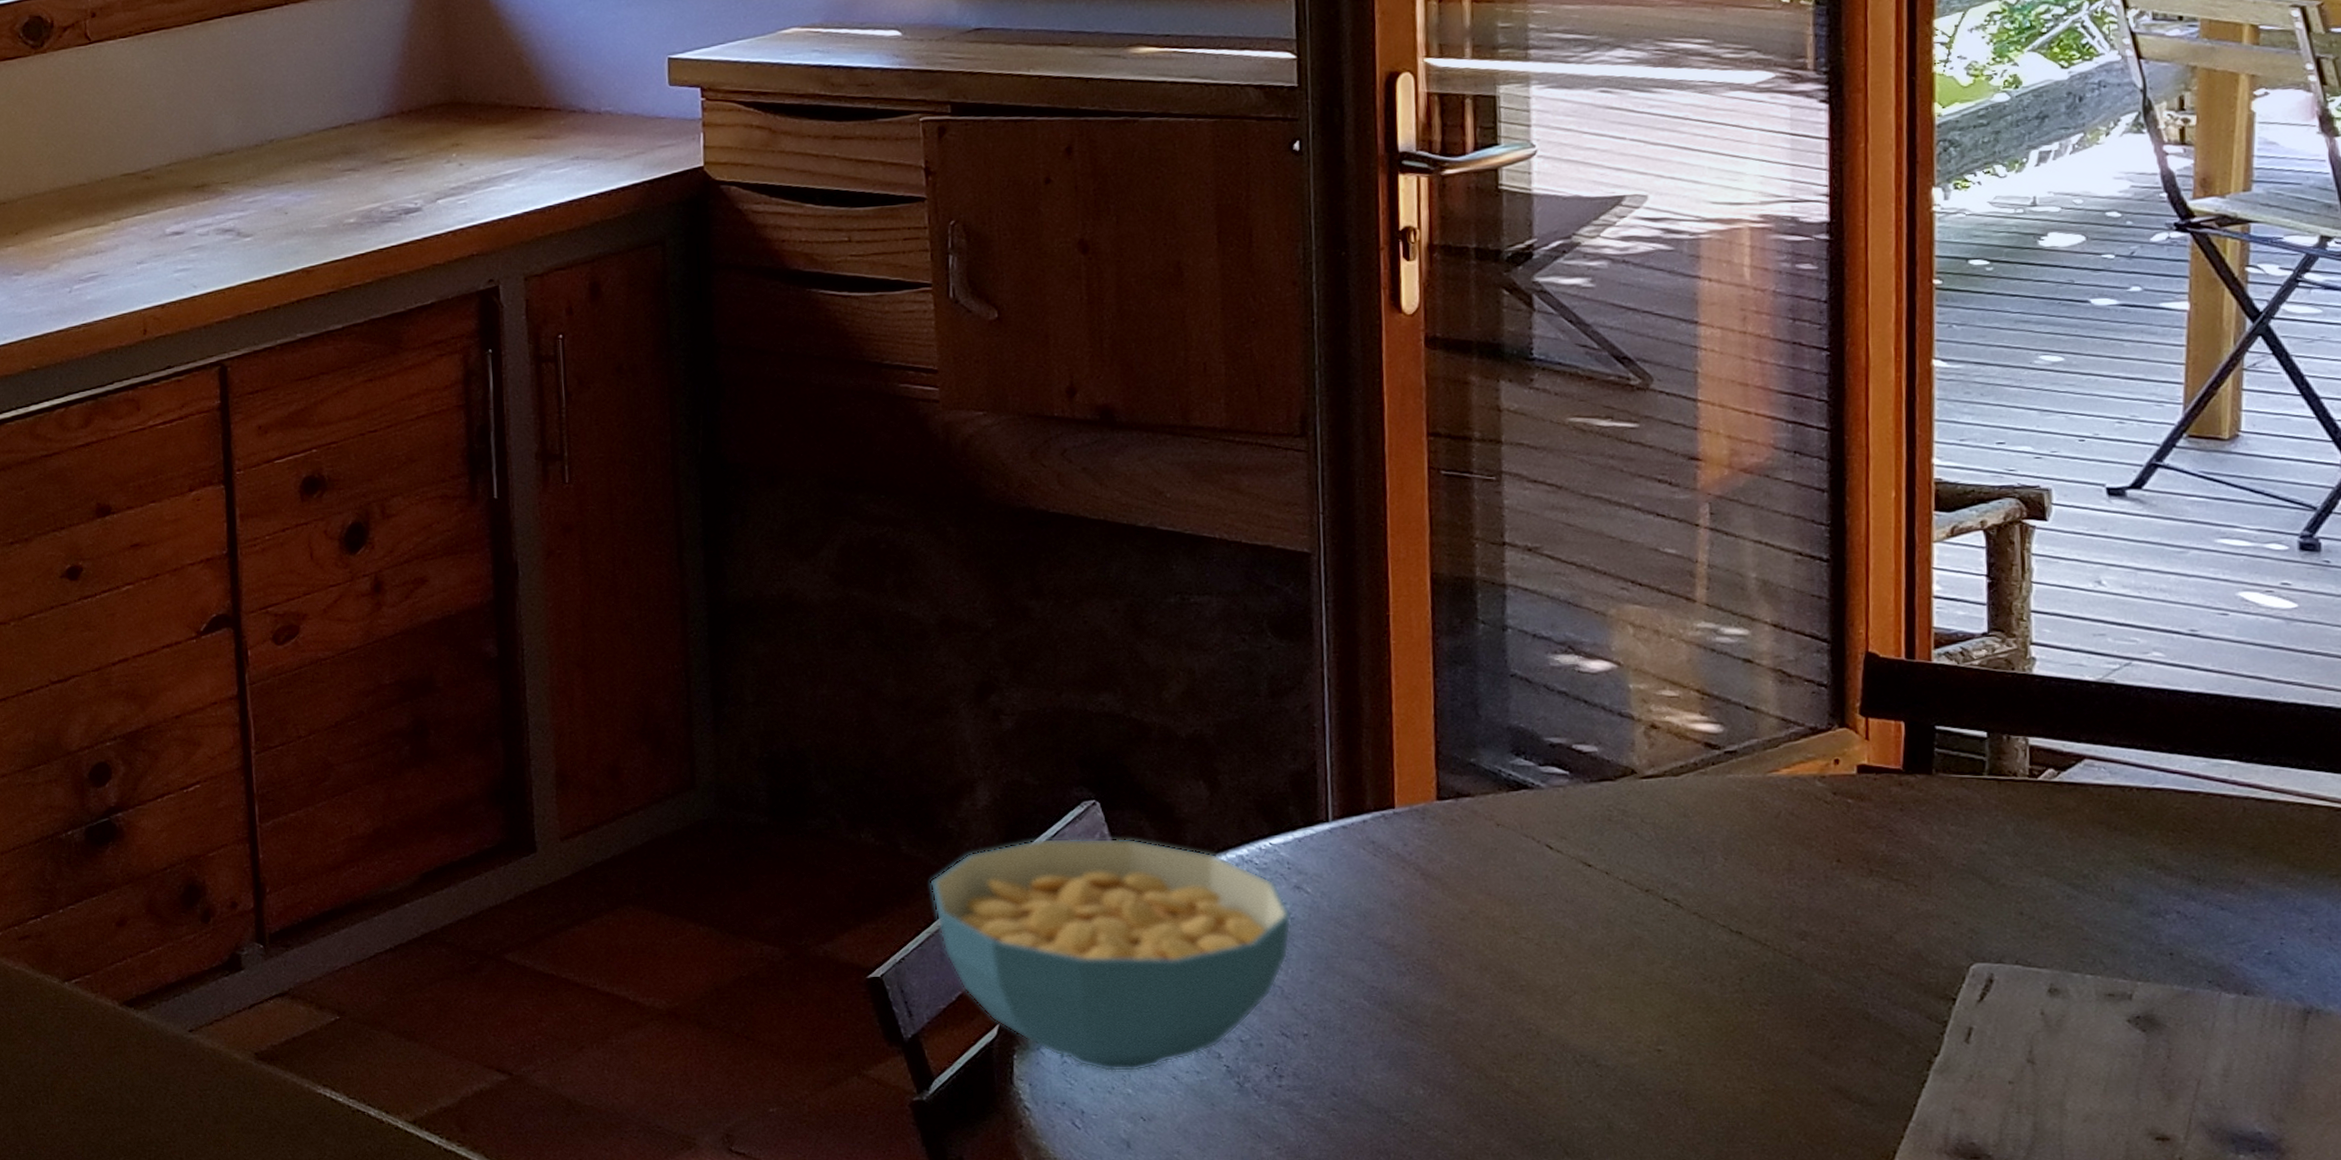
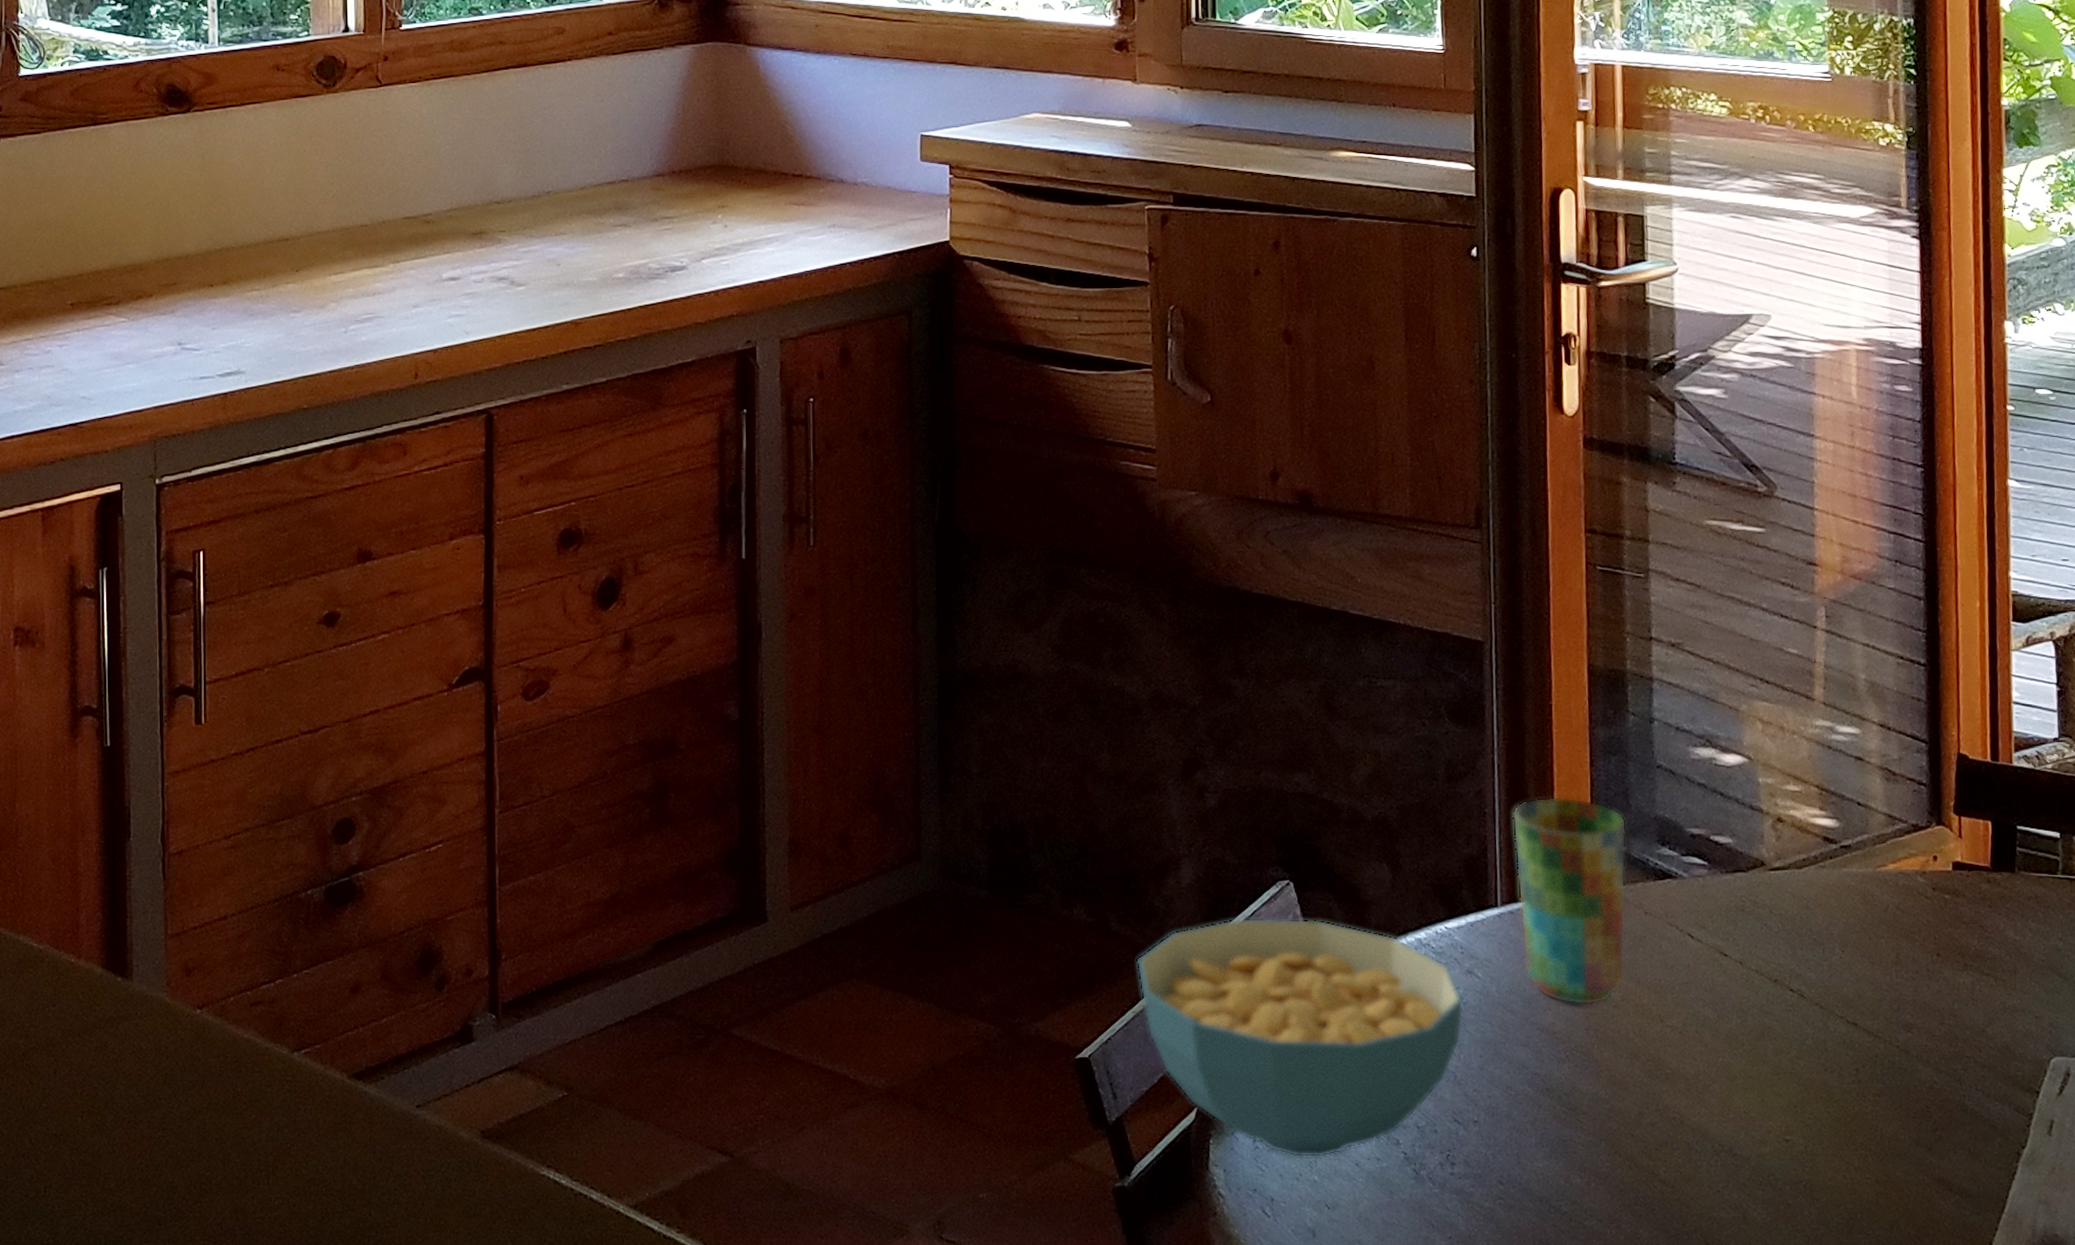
cup: none [1345,709,1476,919] -> present [1512,796,1627,1005]

